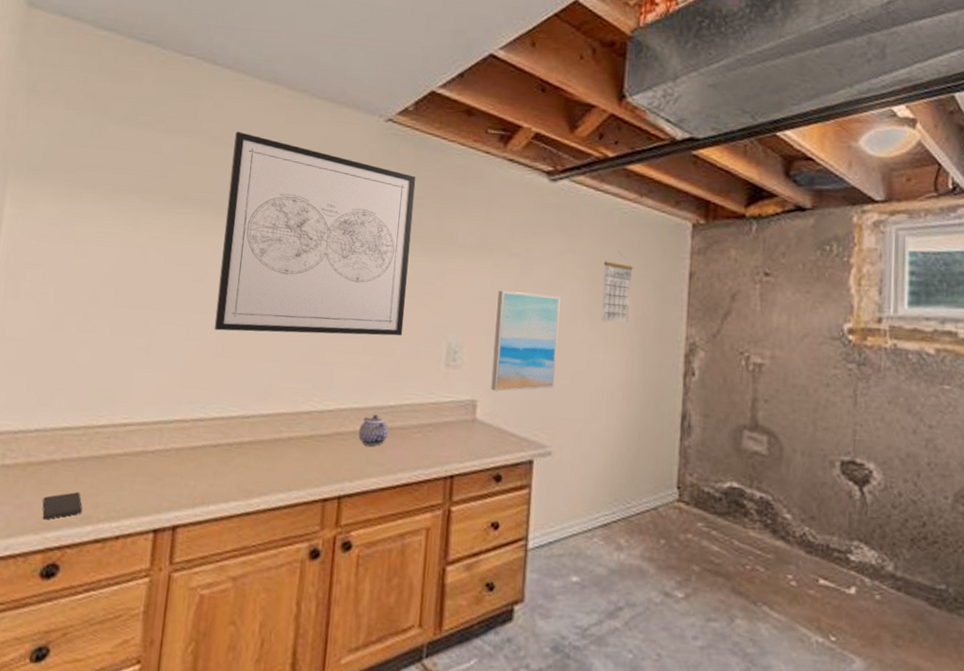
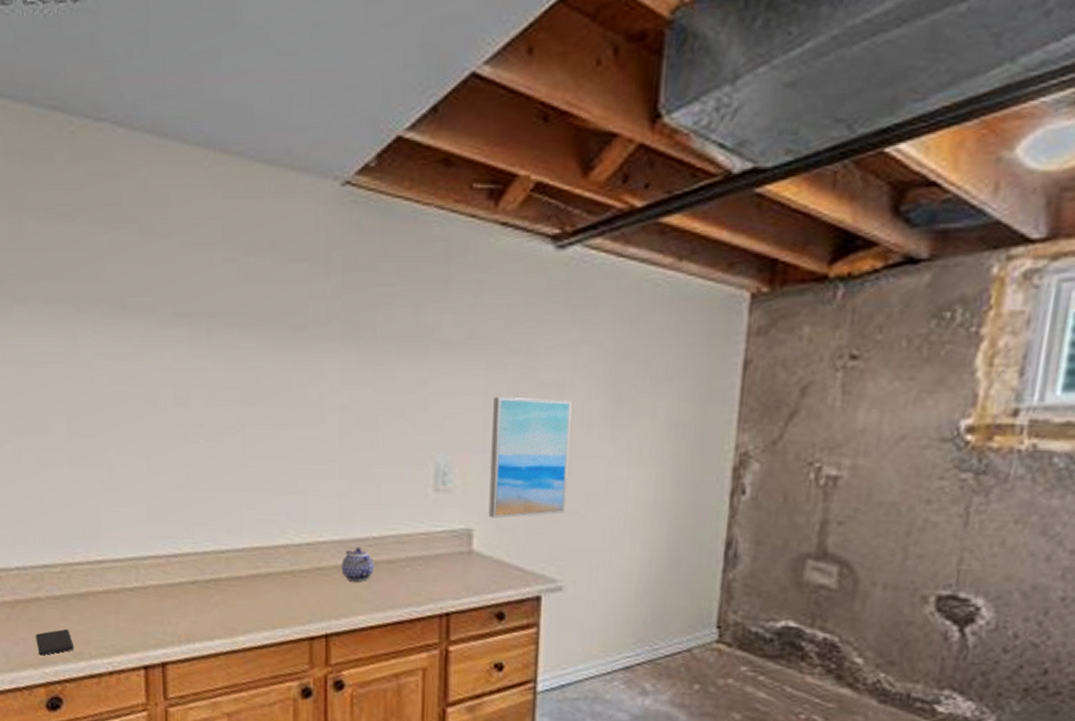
wall art: present [214,132,416,336] -> none [167,216,385,459]
calendar: present [601,251,633,324] -> none [624,337,667,432]

